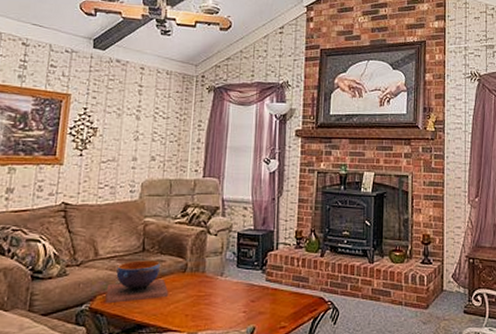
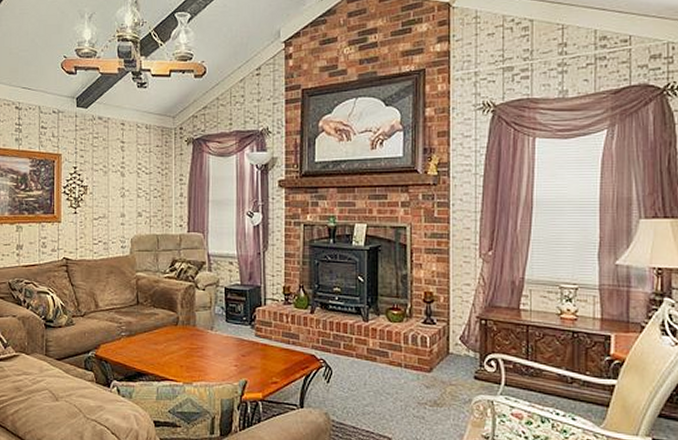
decorative bowl: present [105,260,169,304] -> none [108,313,164,353]

